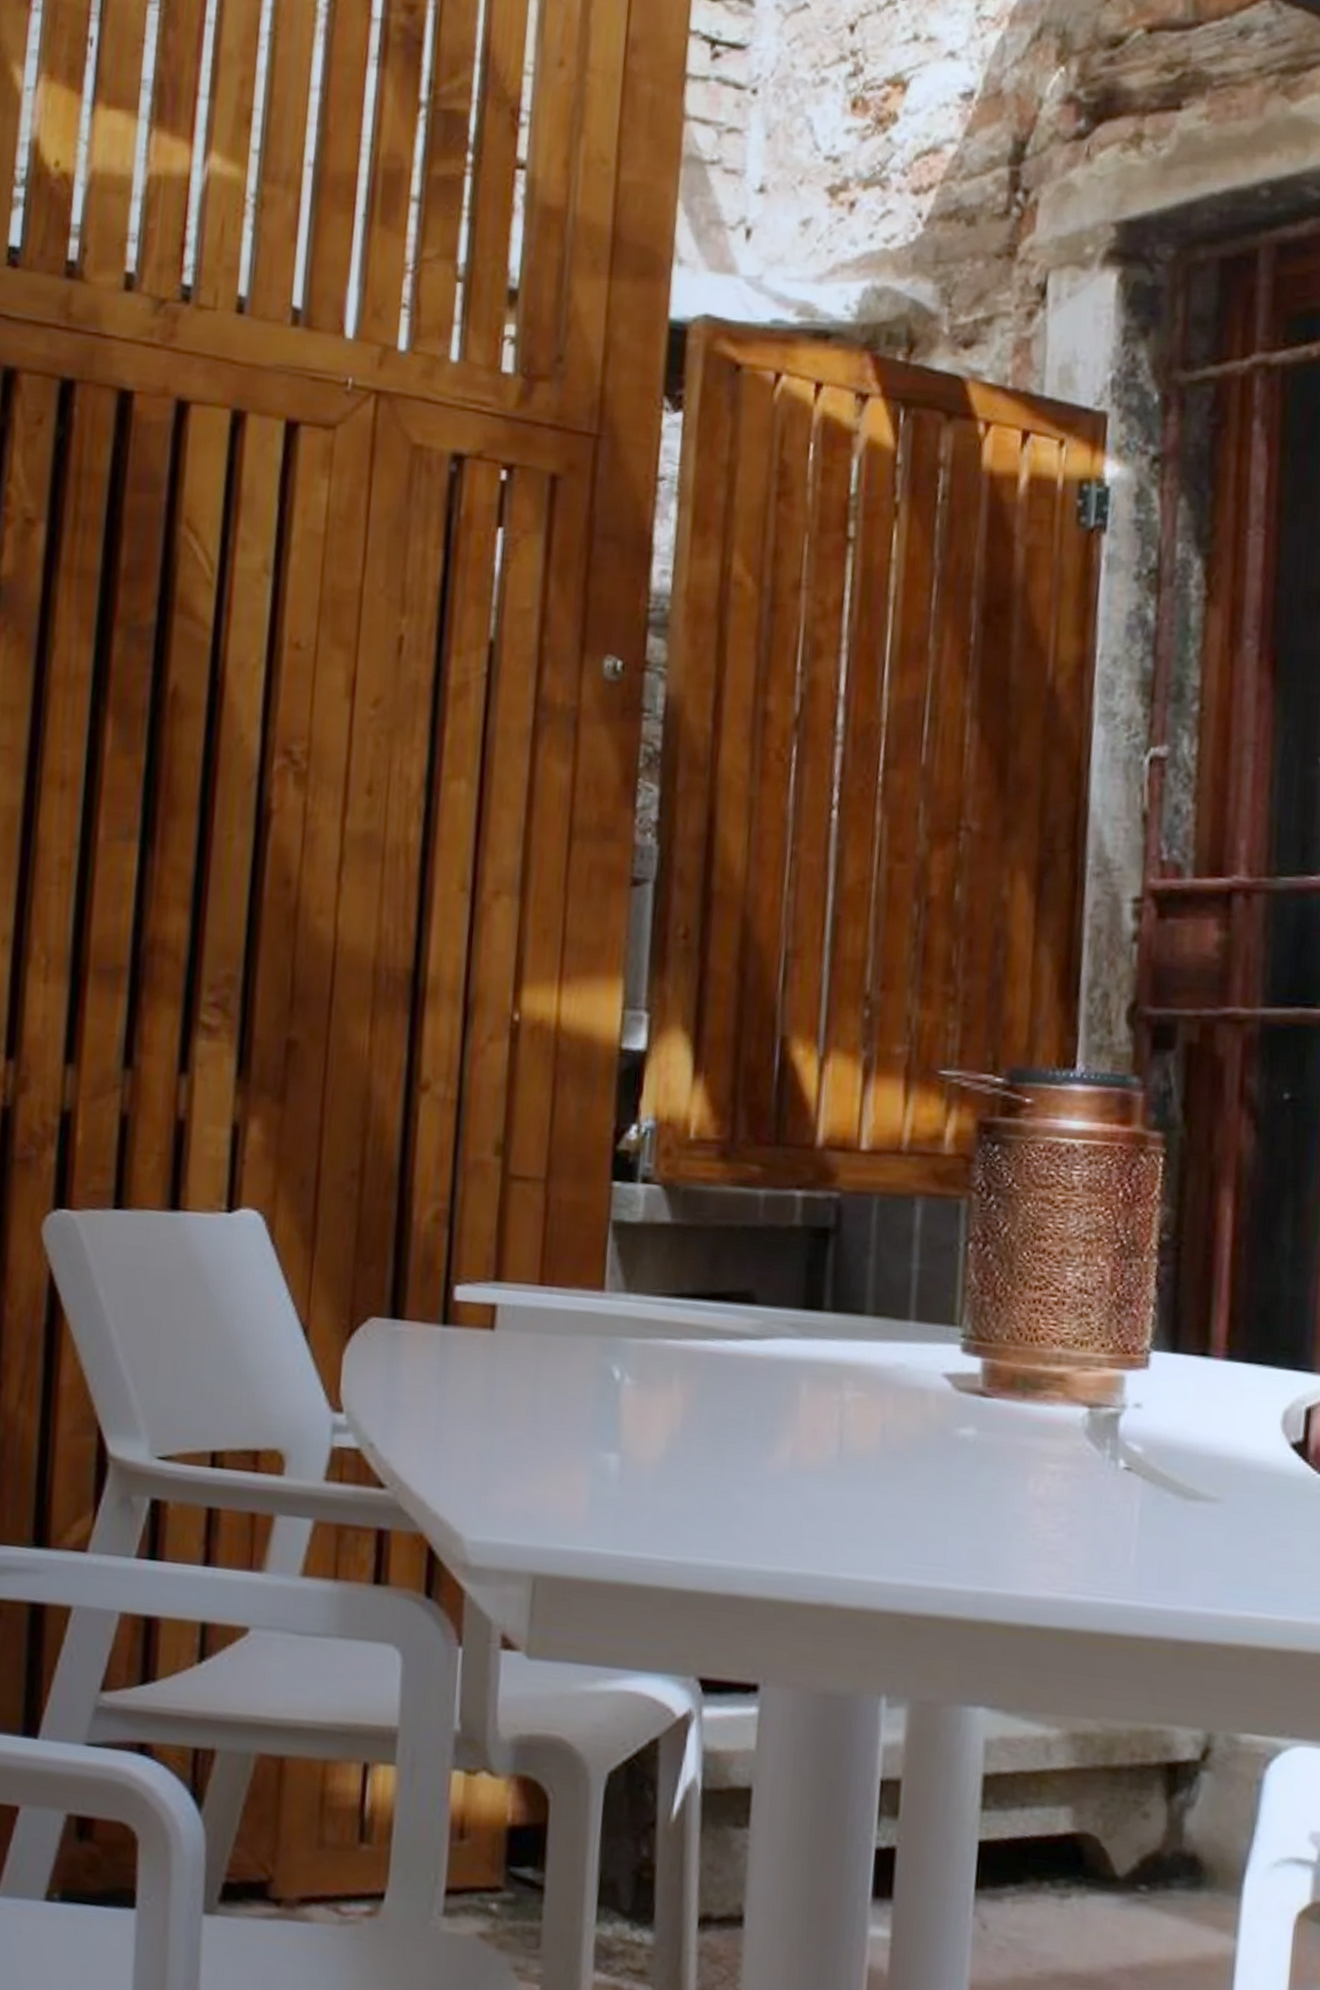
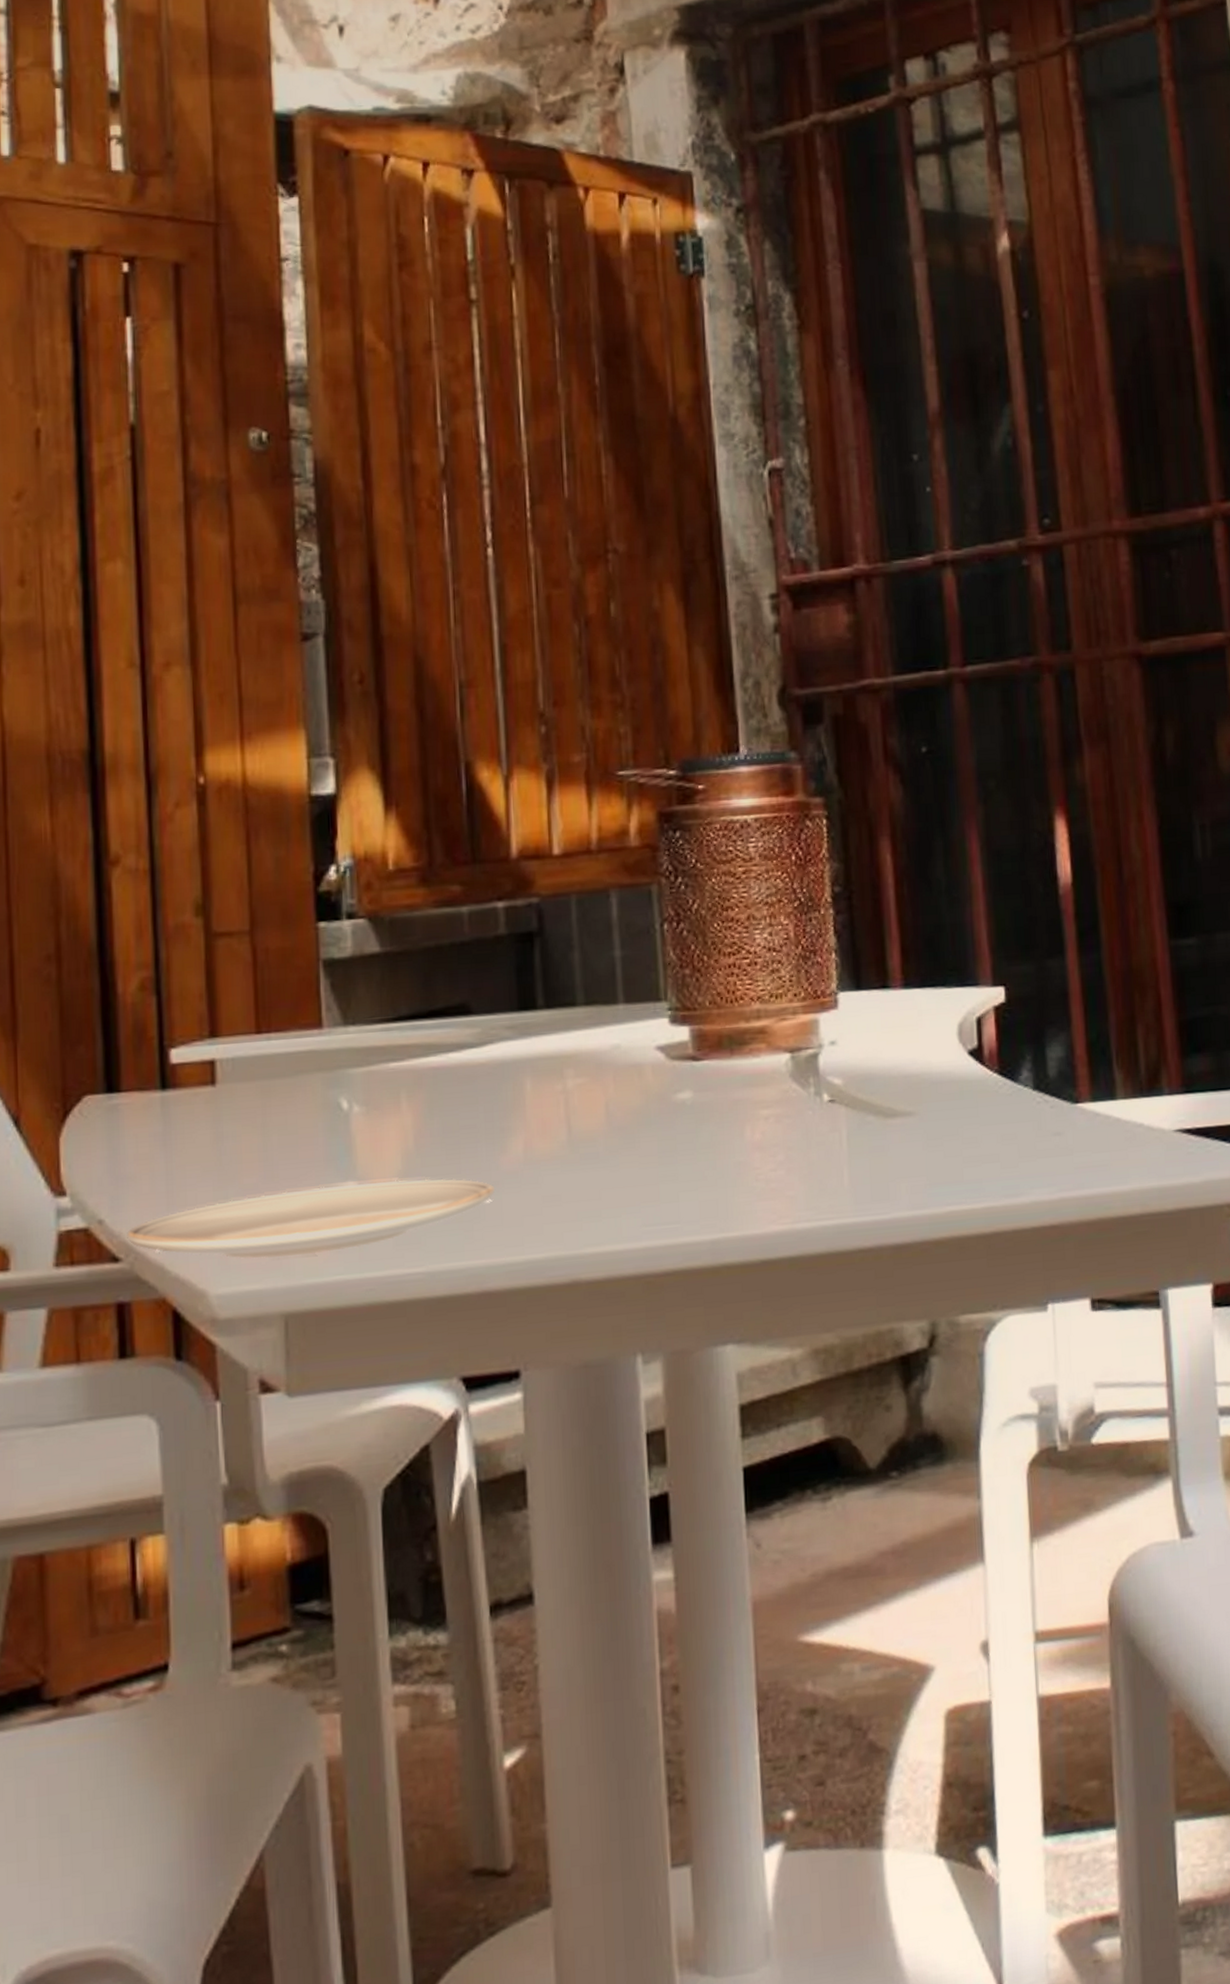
plate: none [394,1449,757,1523] -> present [127,1178,496,1259]

